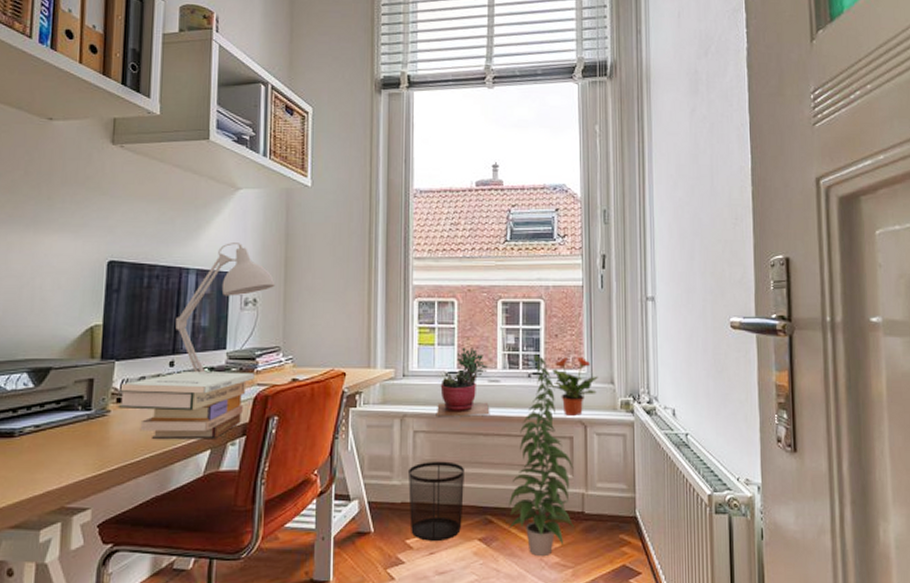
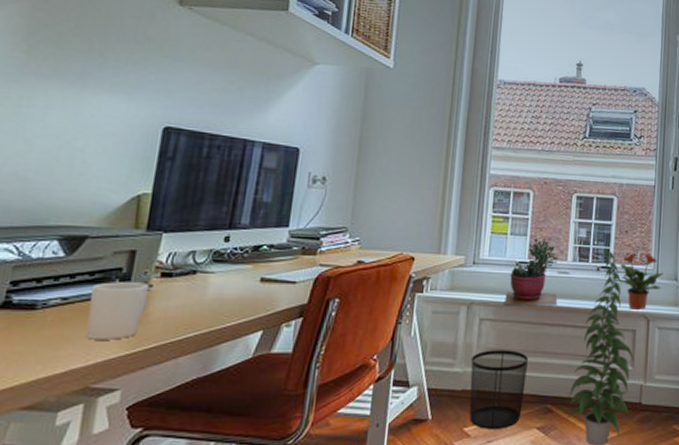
mug: none [57,409,108,463] -> present [86,282,150,340]
books: present [117,370,255,440] -> none [161,247,318,320]
desk lamp: present [176,243,275,373] -> none [234,118,348,251]

